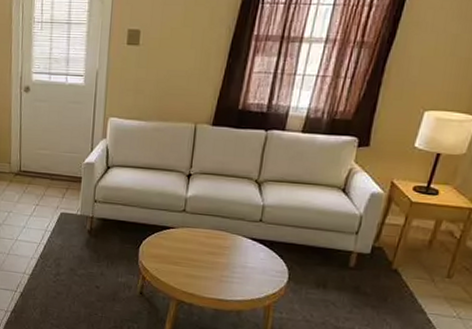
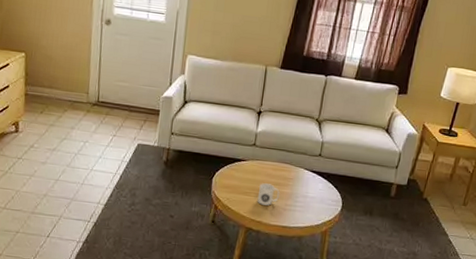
mug: none [188,252,214,277] -> present [257,183,280,206]

